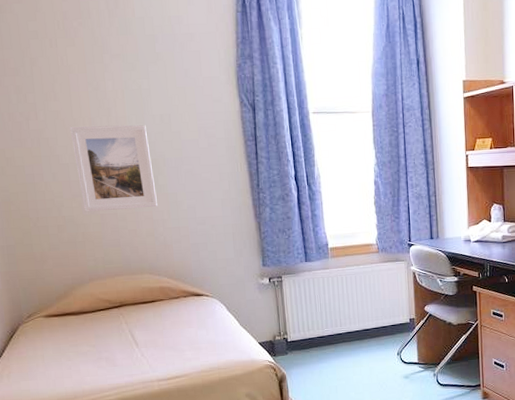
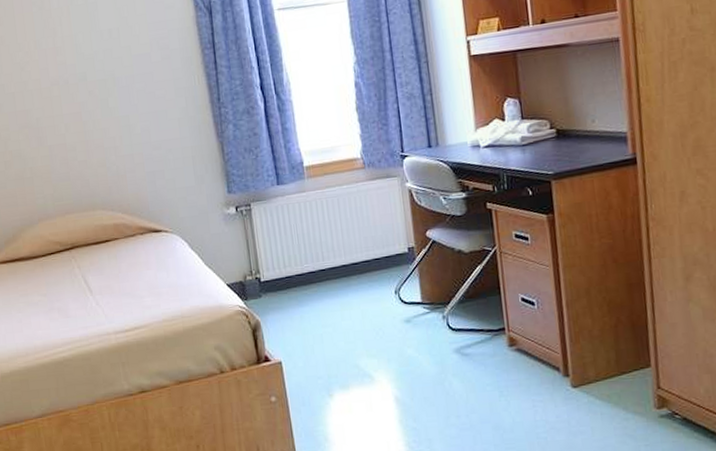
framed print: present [70,125,157,212] -> none [15,42,109,145]

